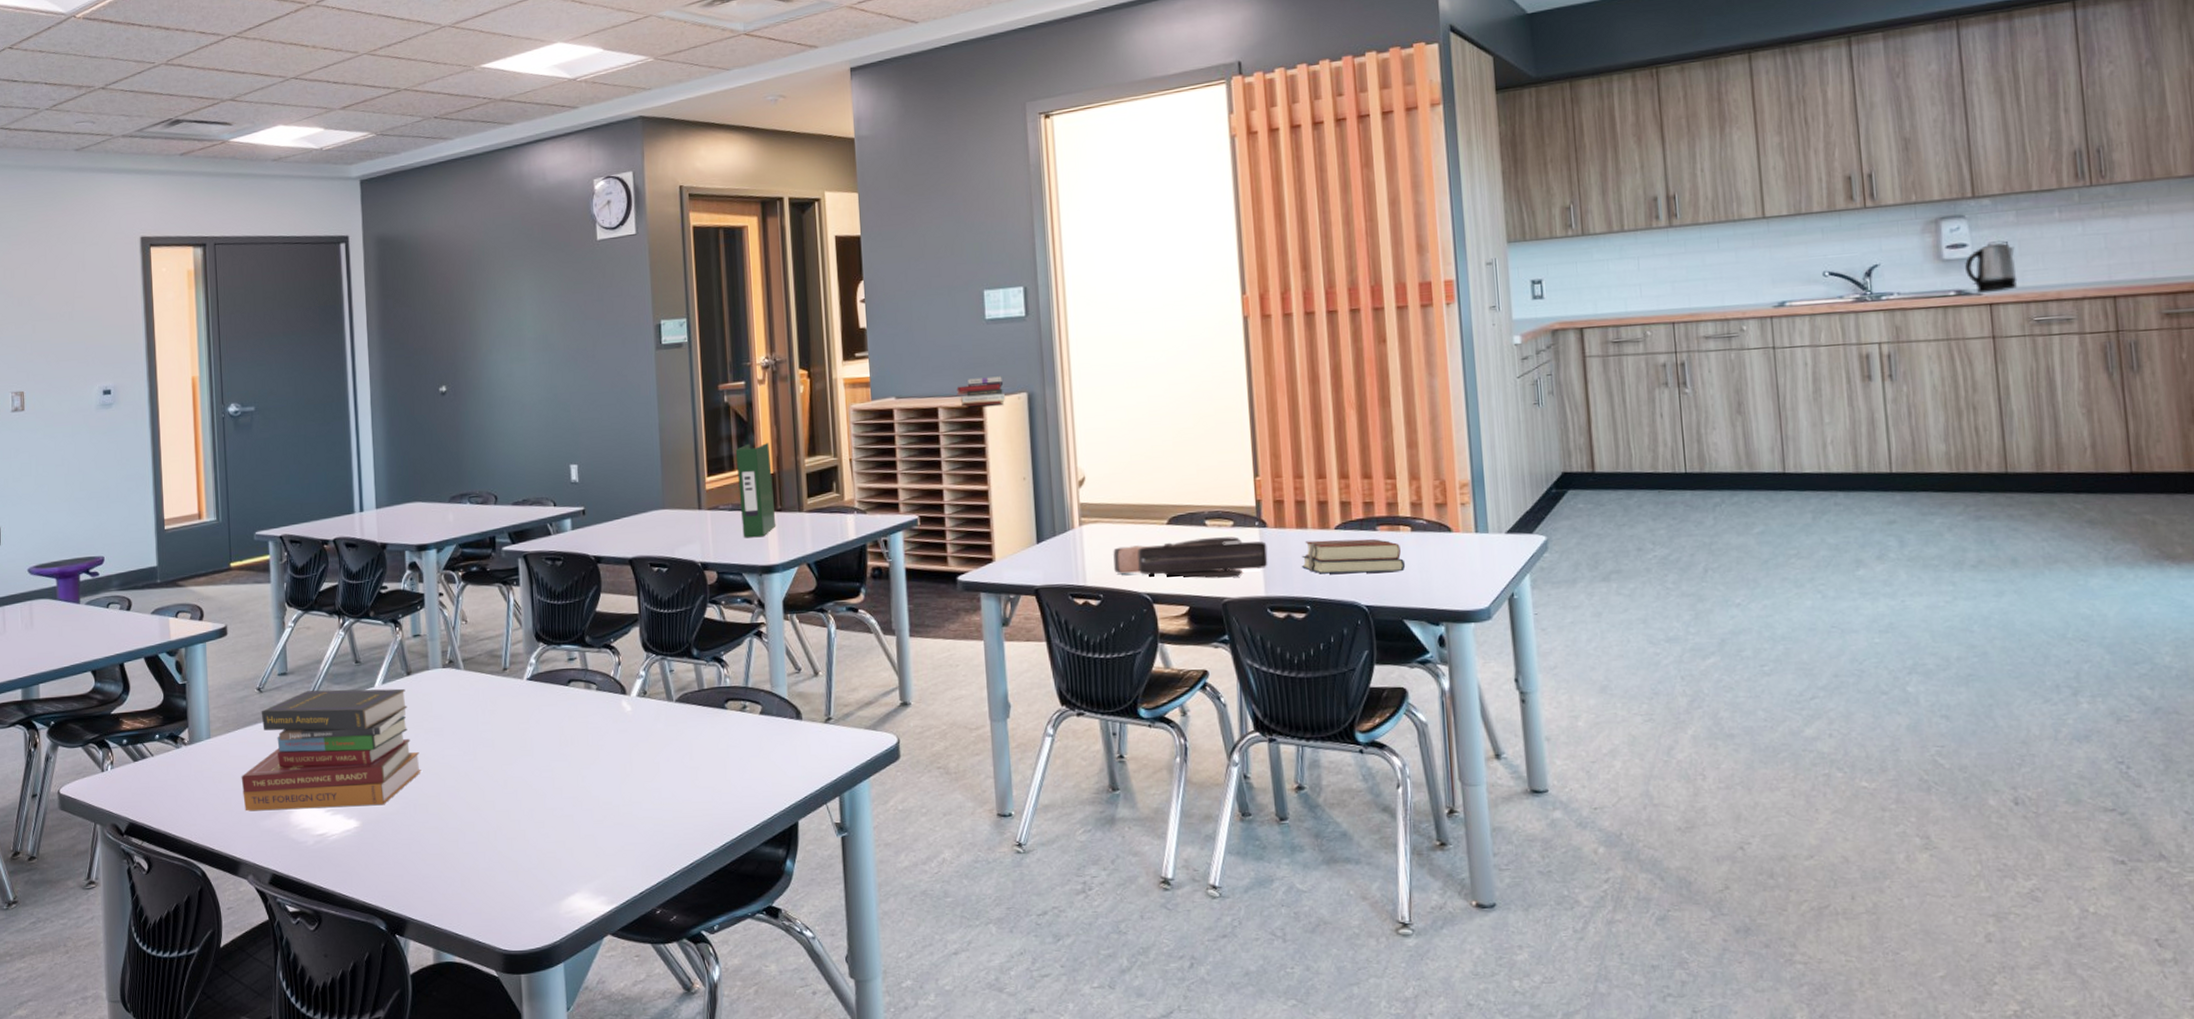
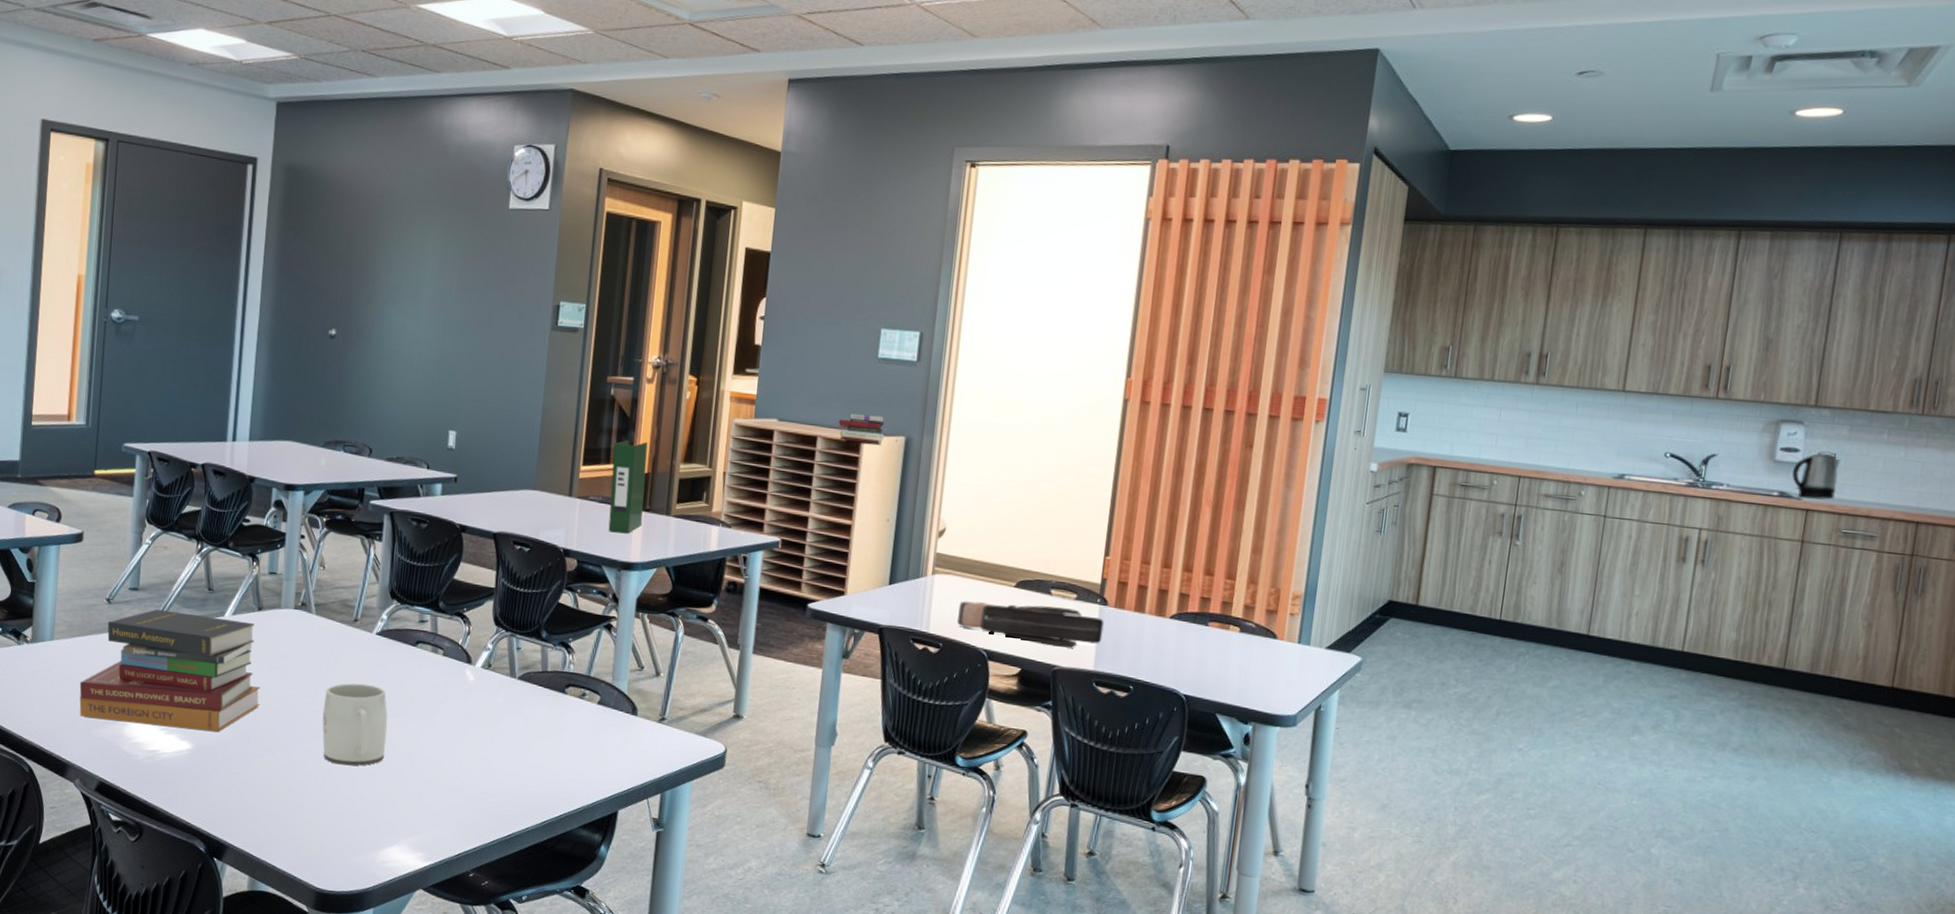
mug: none [484,731,553,819] -> present [322,683,388,766]
books: present [1301,538,1406,574] -> none [1133,625,1229,669]

